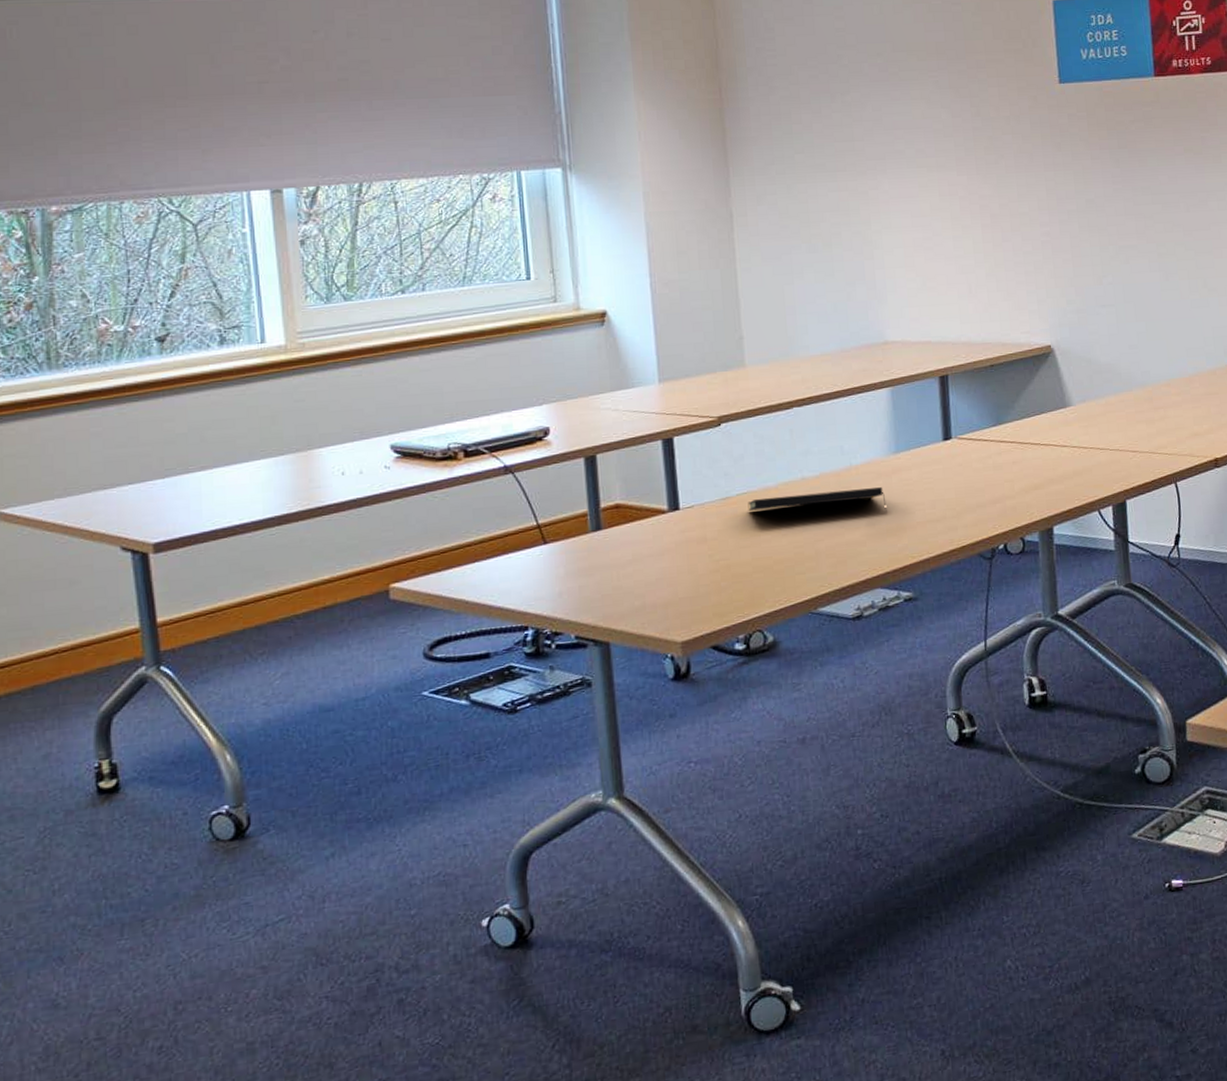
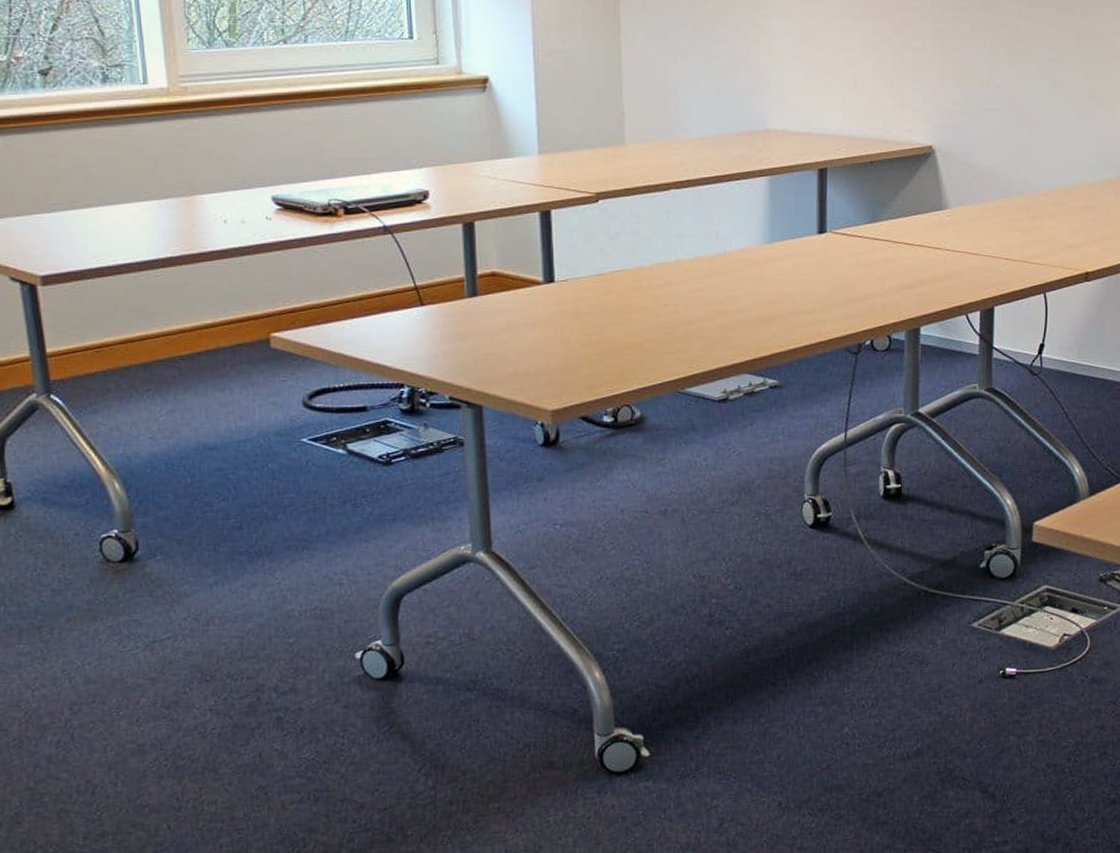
notepad: present [747,487,887,512] -> none [621,275,758,300]

